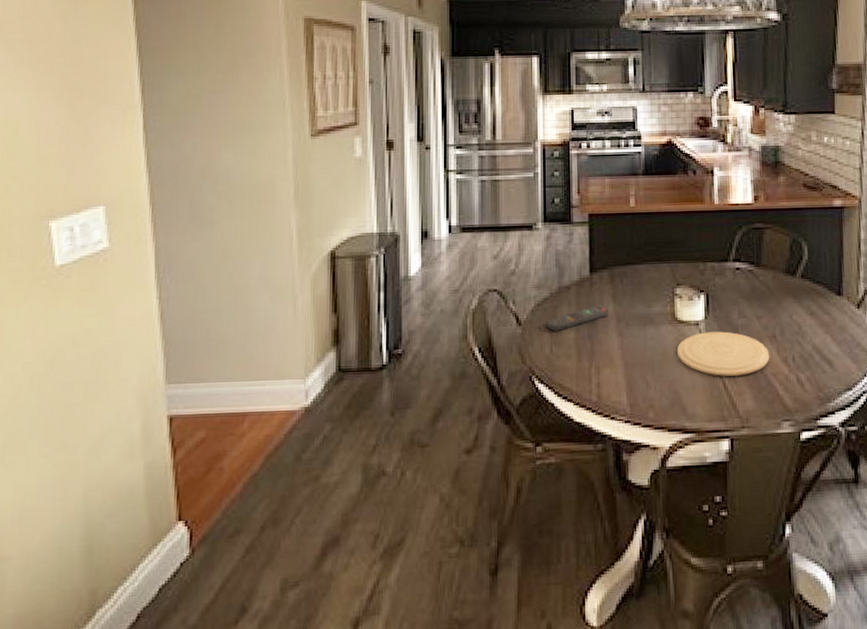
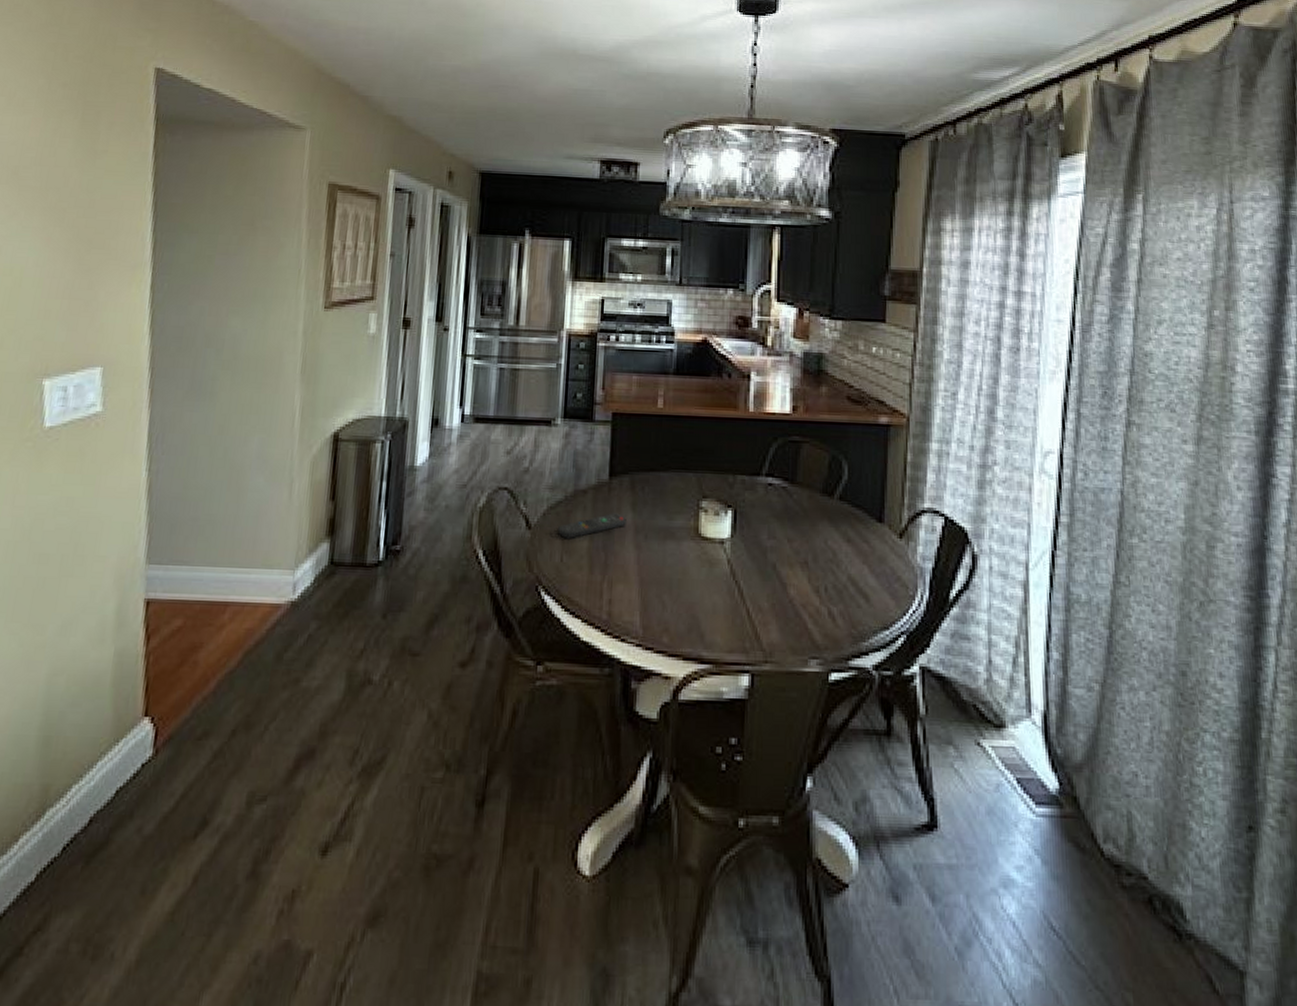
plate: present [677,331,770,376] -> none [699,552,800,604]

